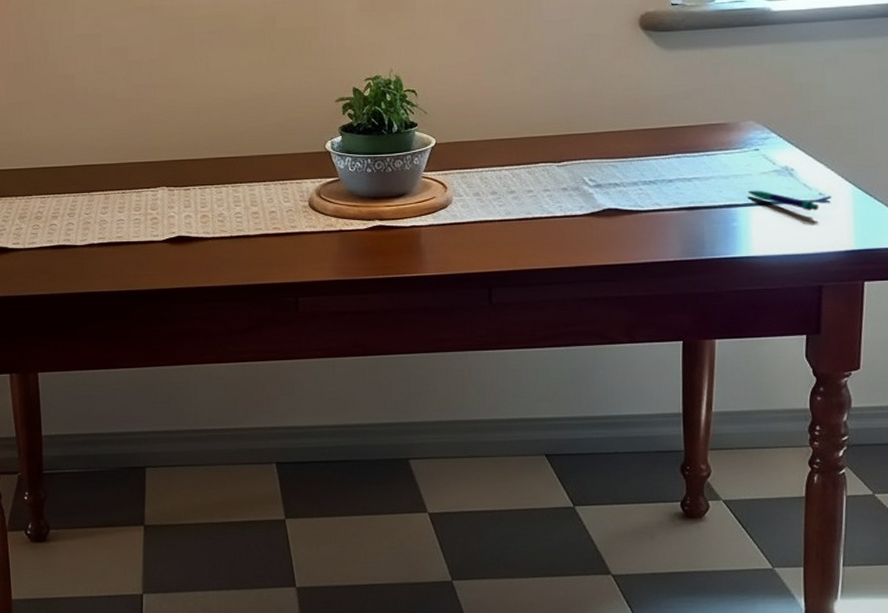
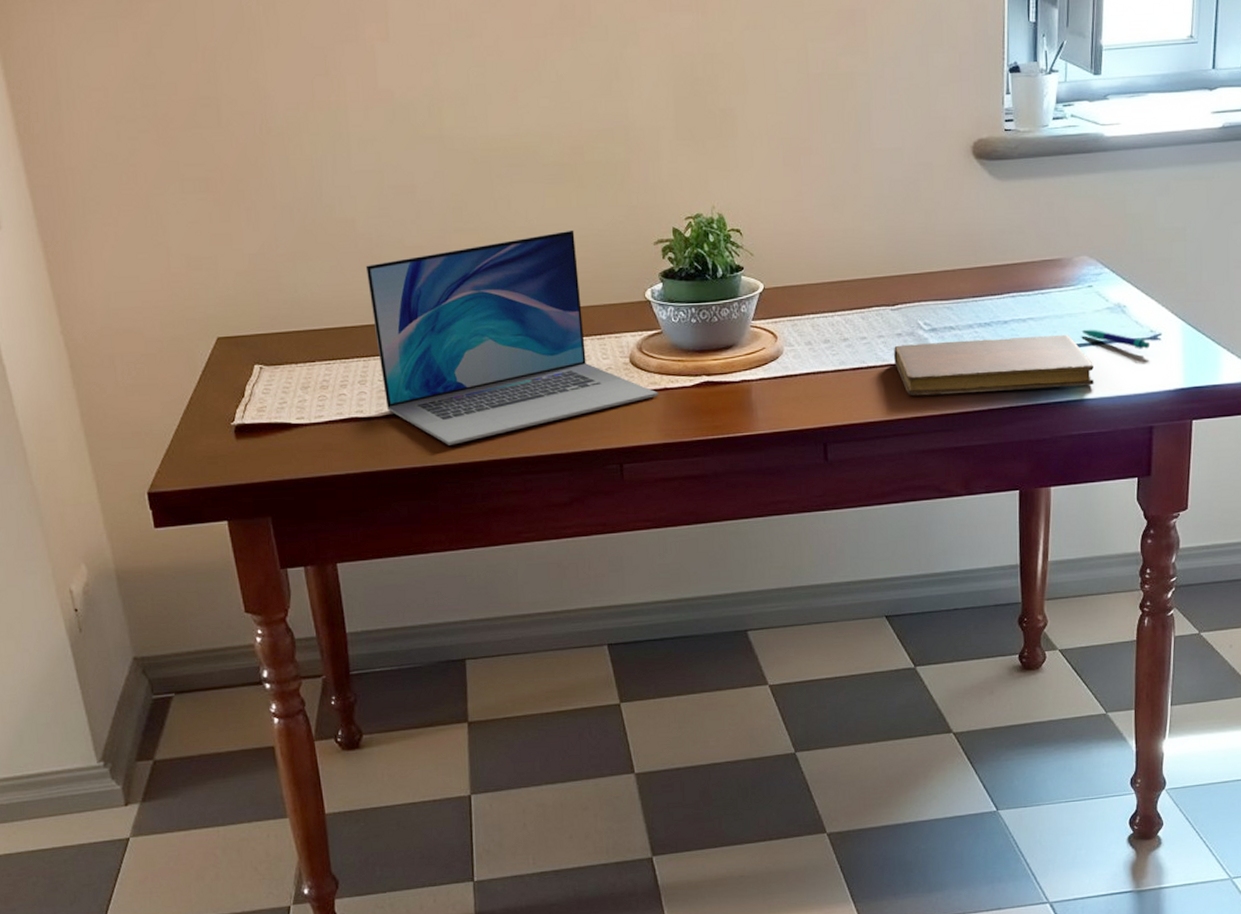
laptop: none [80,87,334,273] -> present [365,229,659,445]
notebook: none [558,194,760,247] -> present [893,334,1094,396]

